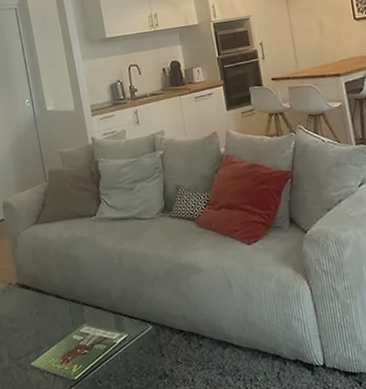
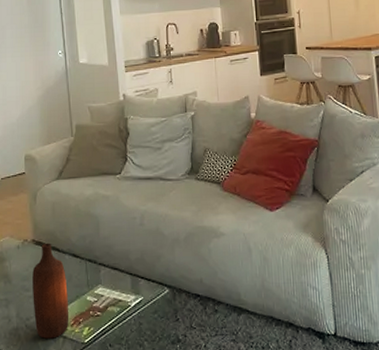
bottle: none [19,285,58,377] -> present [32,243,69,339]

